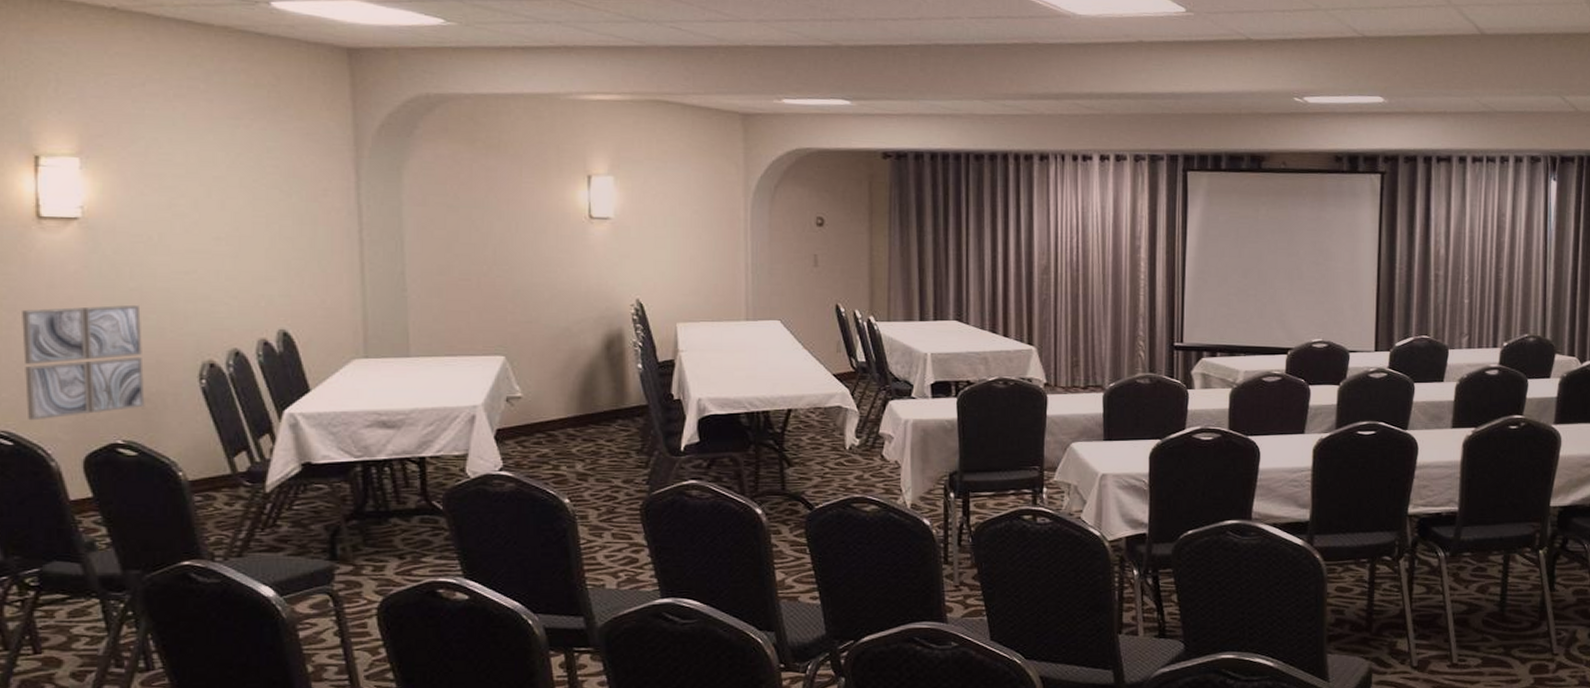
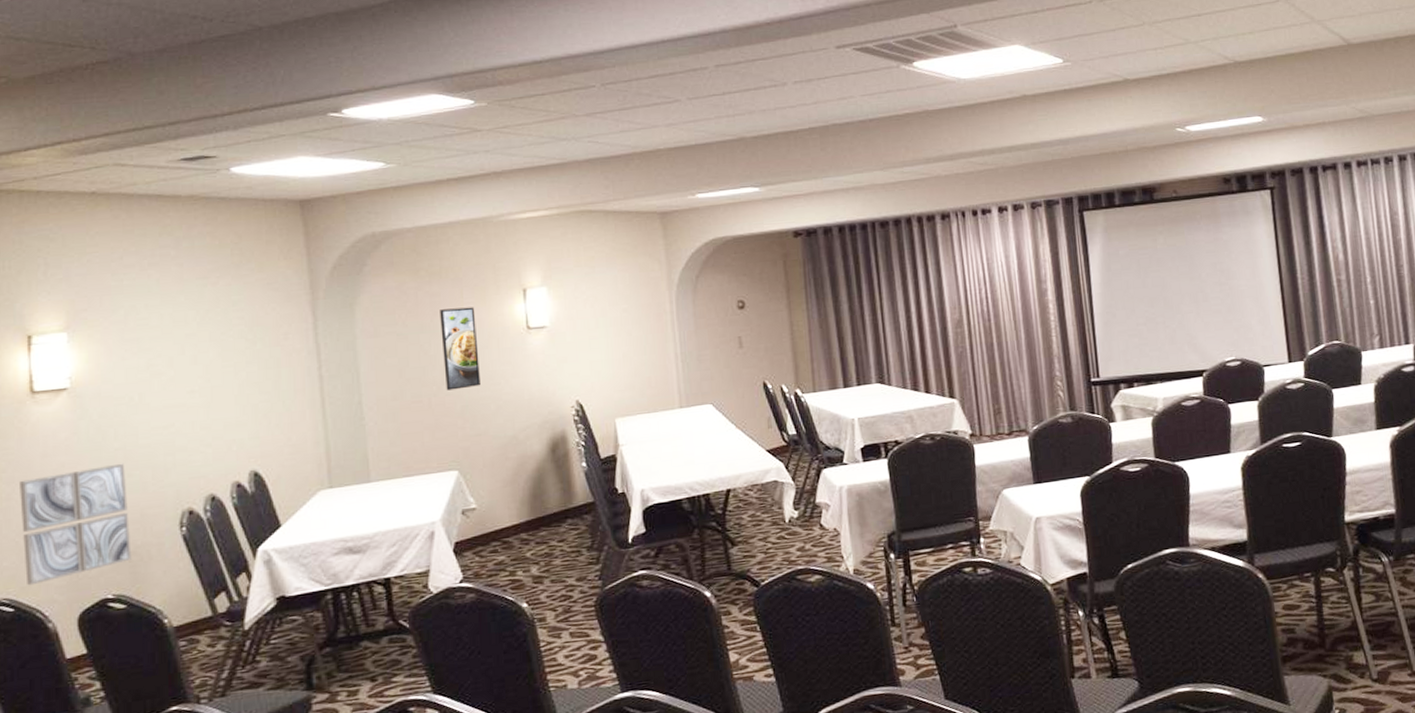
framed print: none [495,186,536,272] -> present [440,307,482,391]

